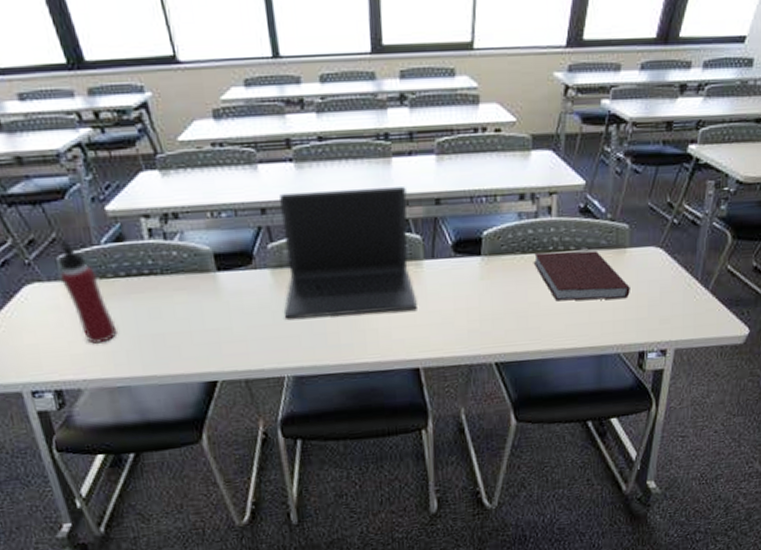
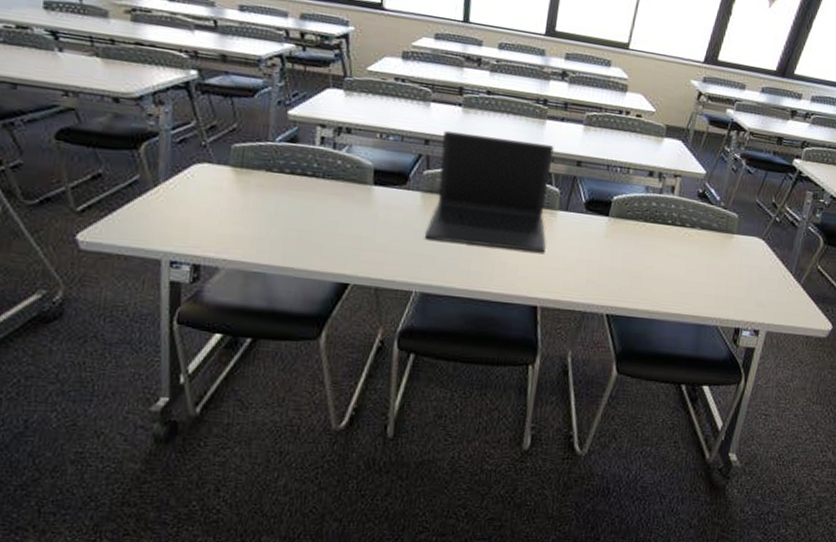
water bottle: present [58,239,118,345] -> none [230,130,269,230]
notebook: present [533,251,630,302] -> none [652,224,734,278]

